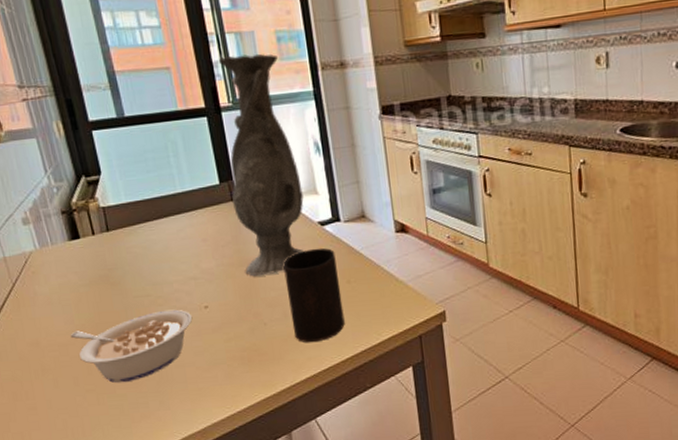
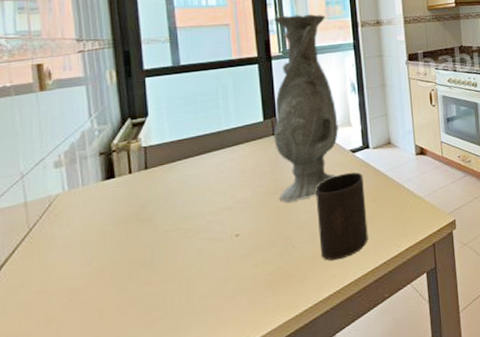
legume: present [70,309,193,383] -> none [85,240,222,324]

